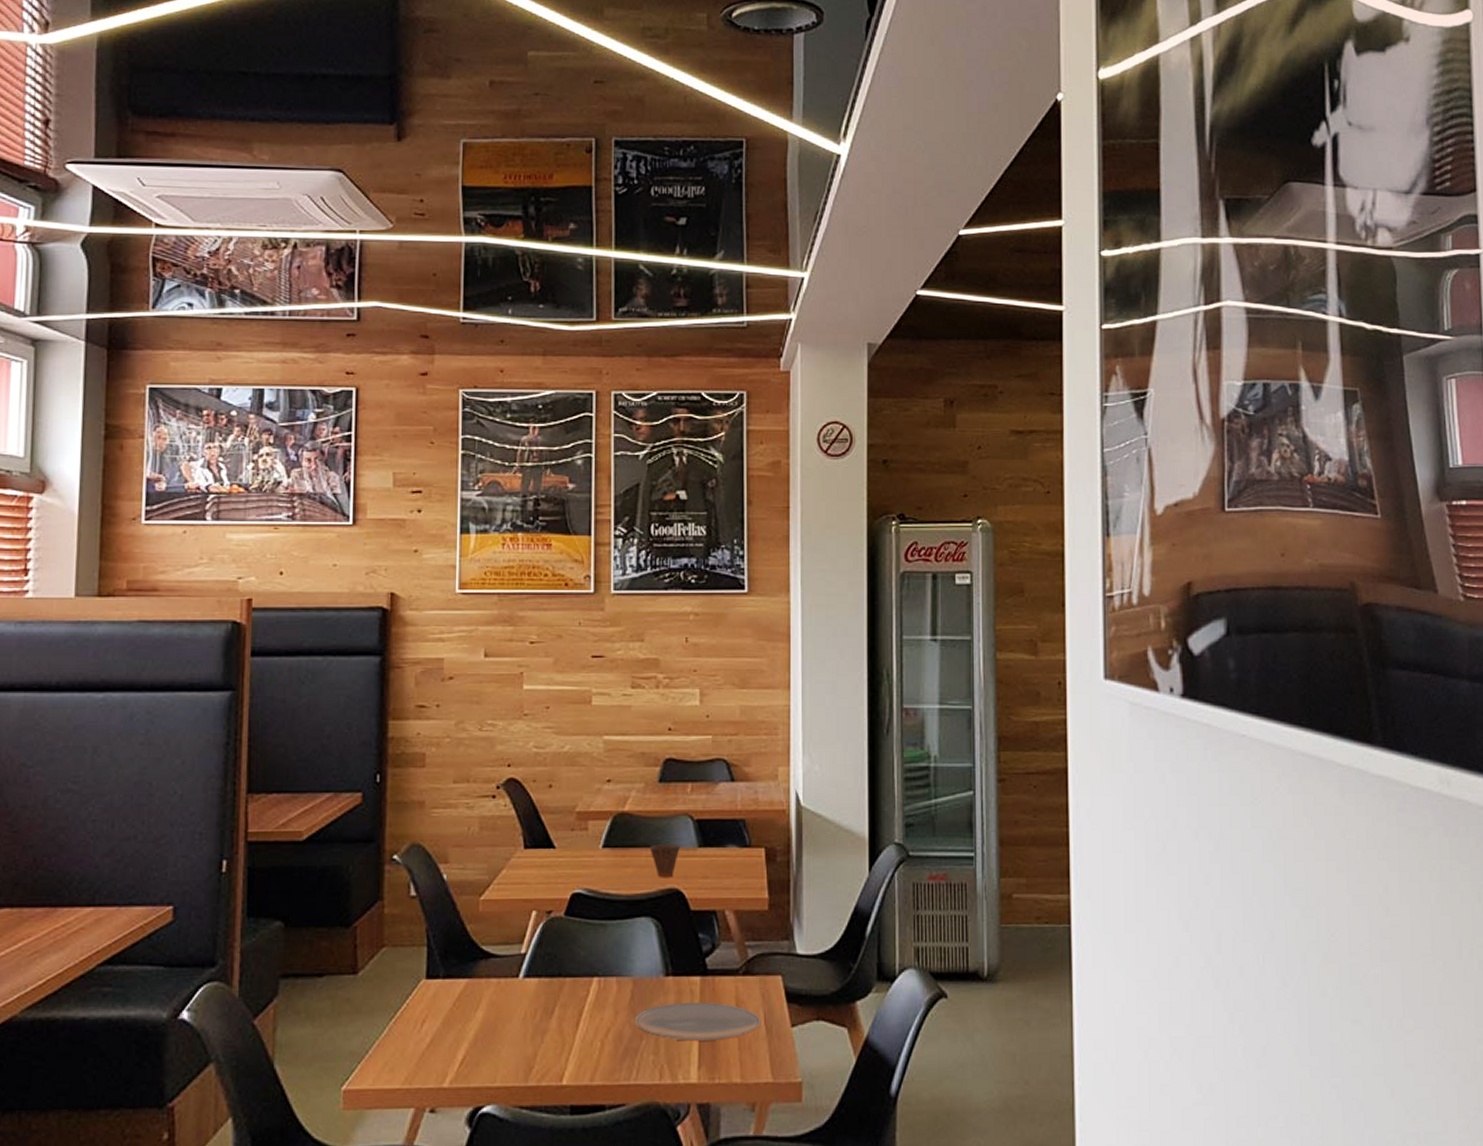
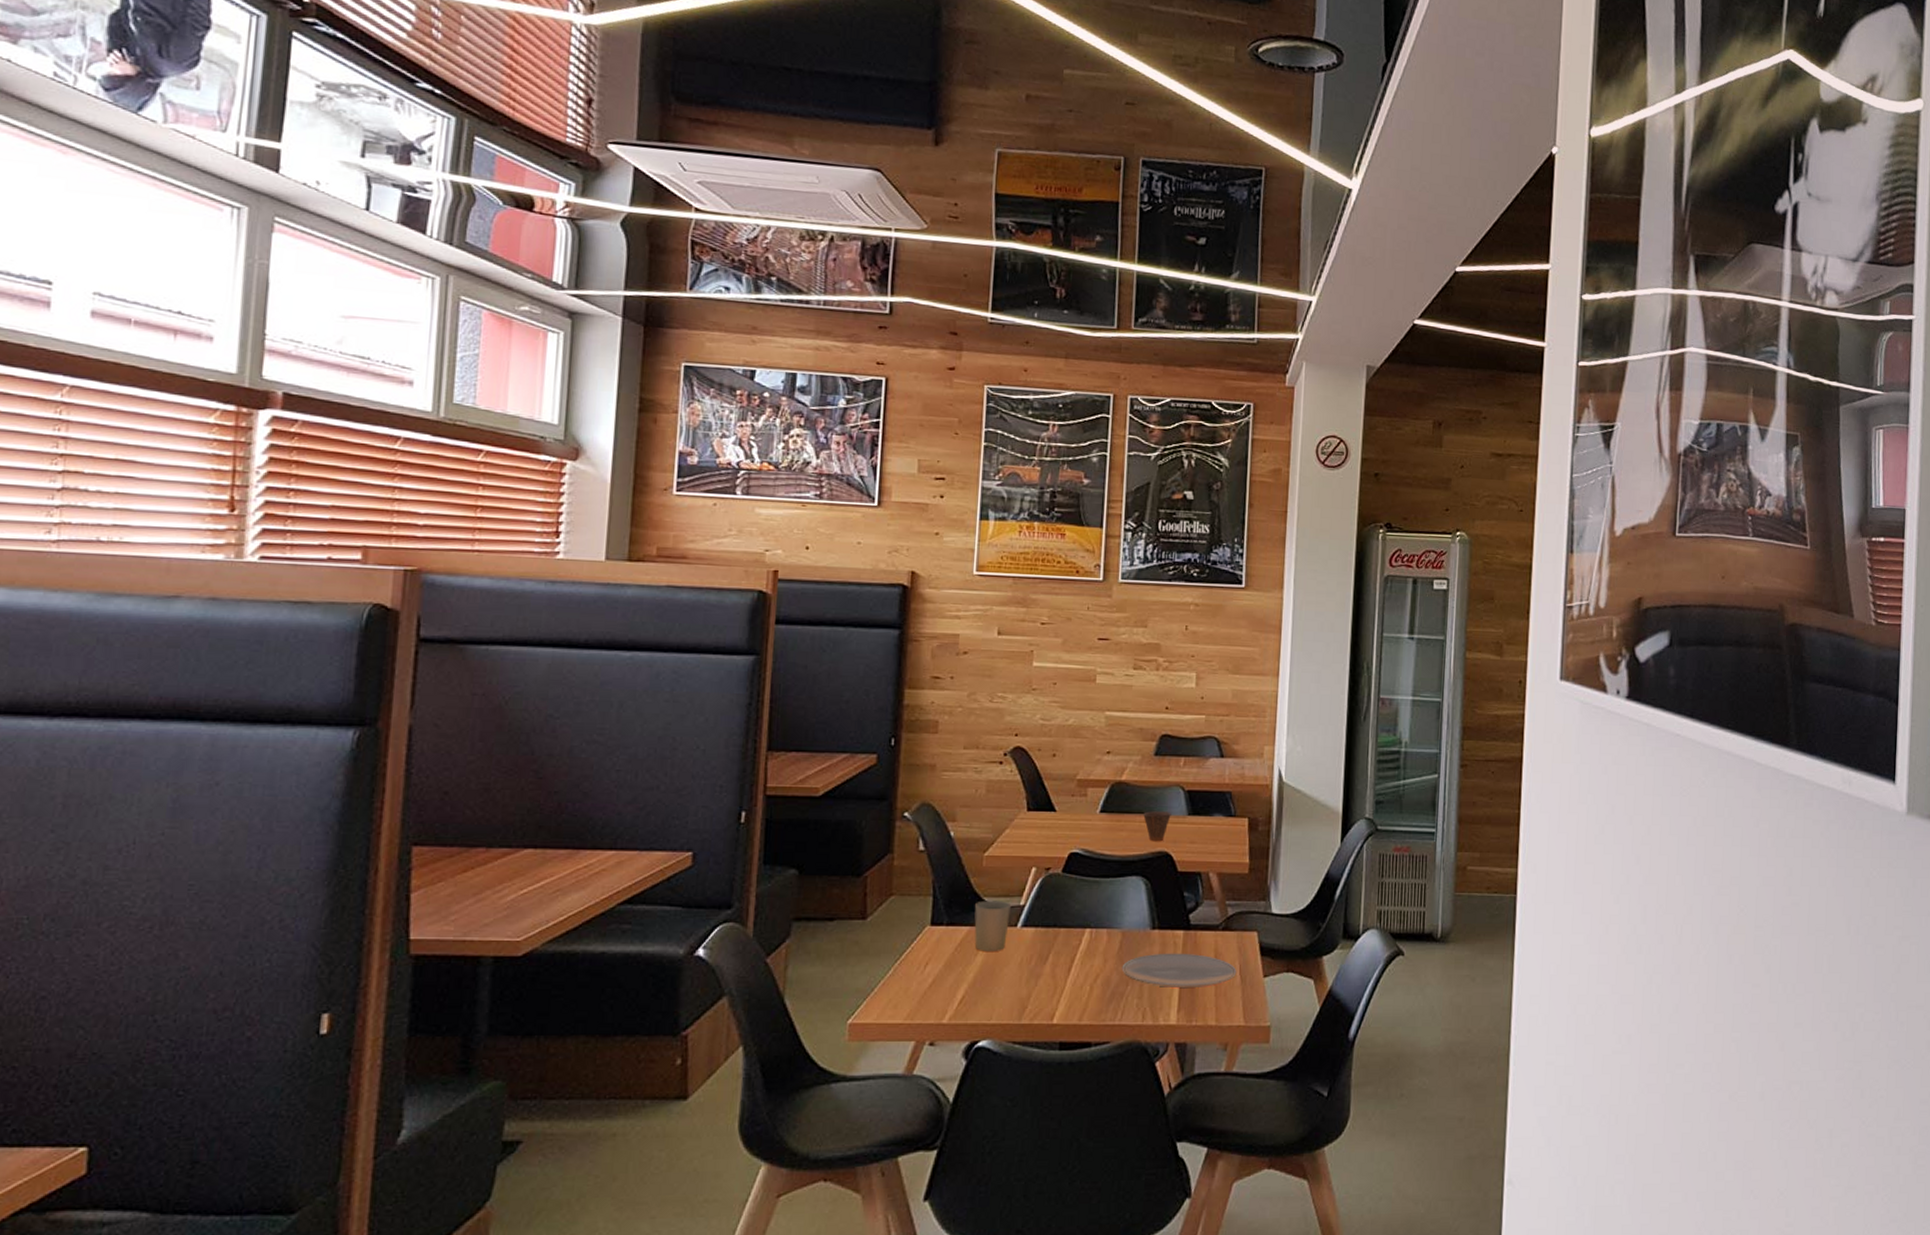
cup: none [473,949,512,1006] -> present [974,900,1012,951]

